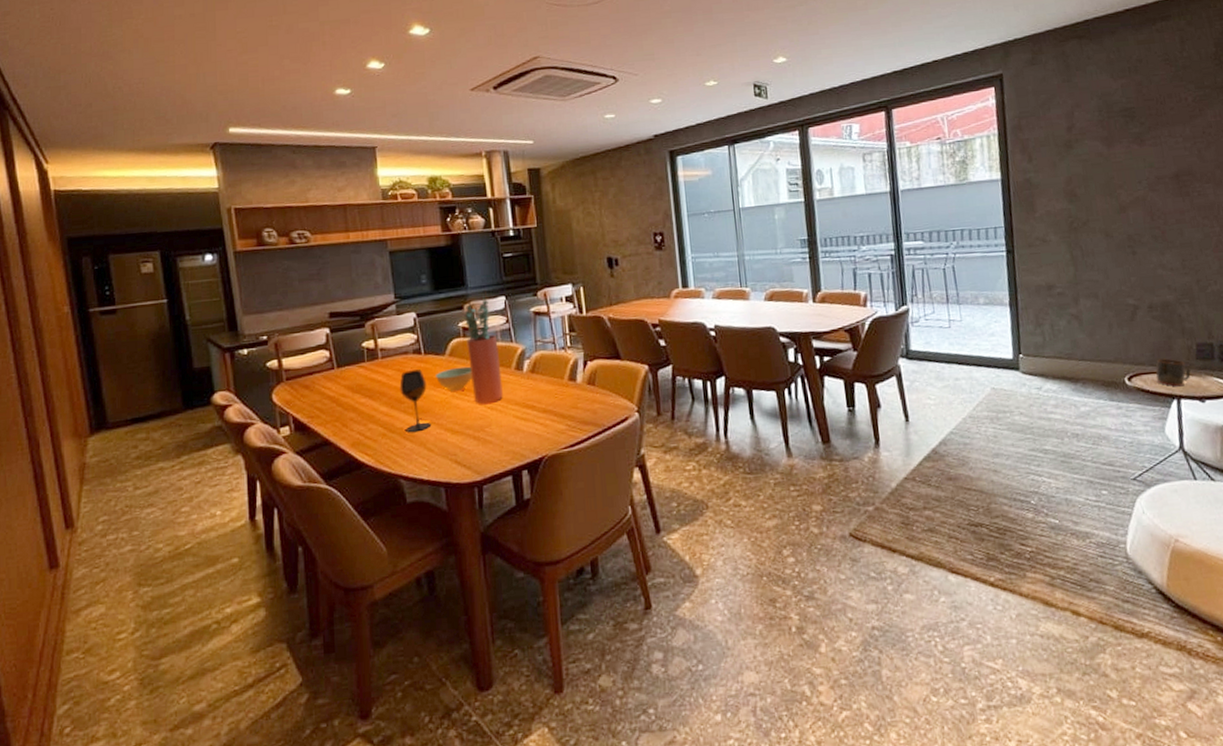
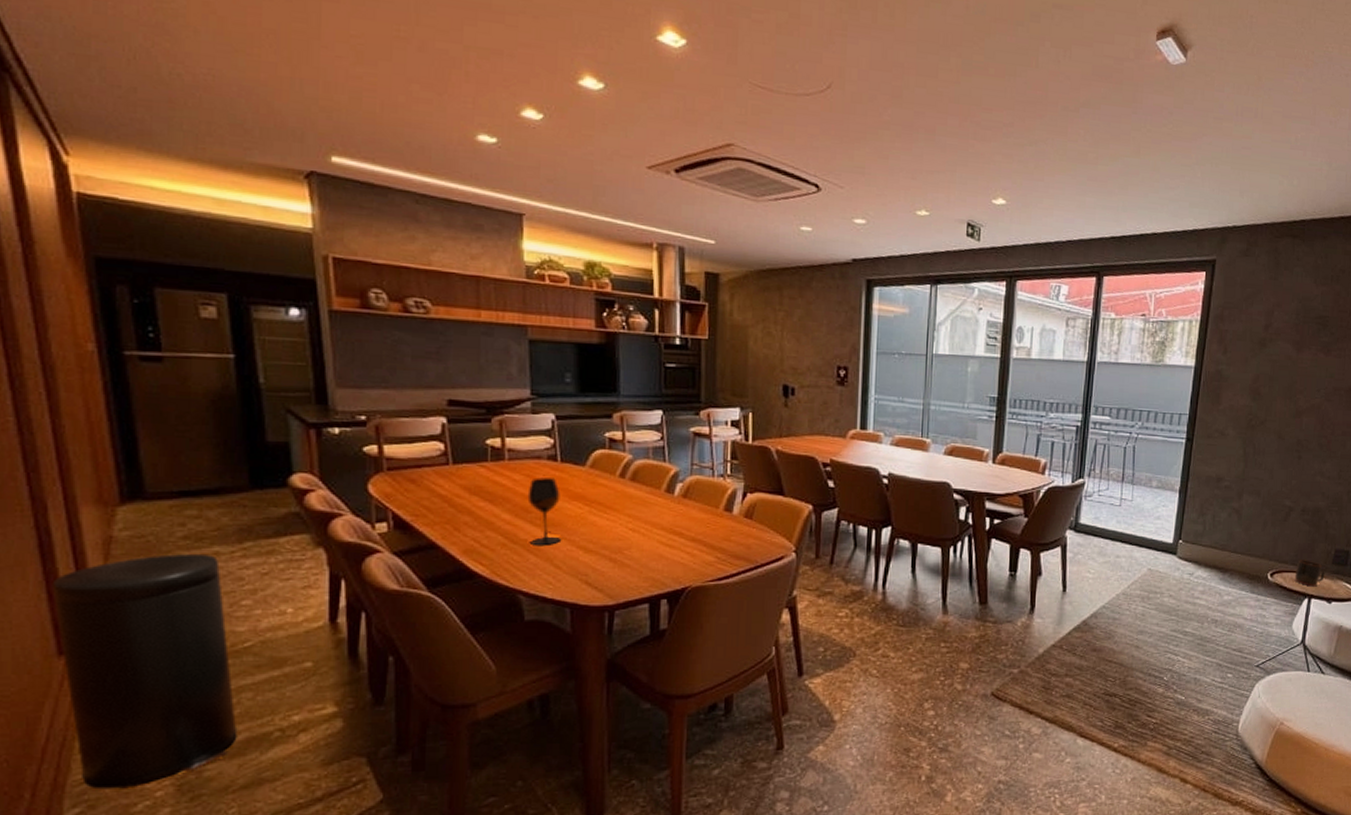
pedal bin: none [44,470,184,687] -> present [51,553,238,790]
bowl: present [436,366,473,393] -> none [572,481,616,508]
vase: present [465,291,503,405] -> none [612,401,649,526]

